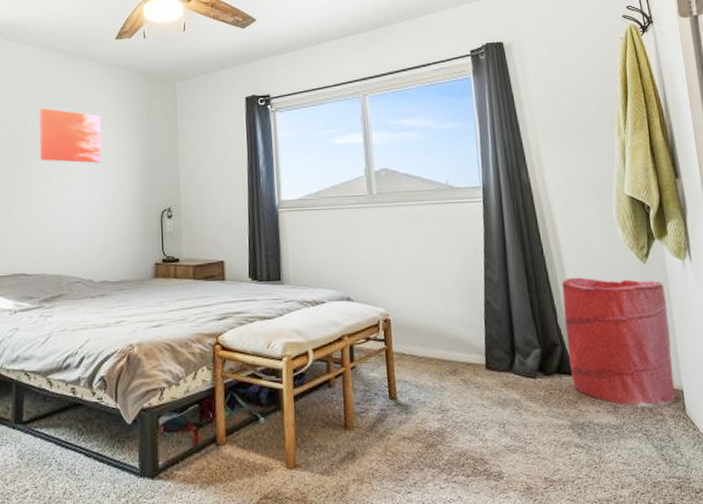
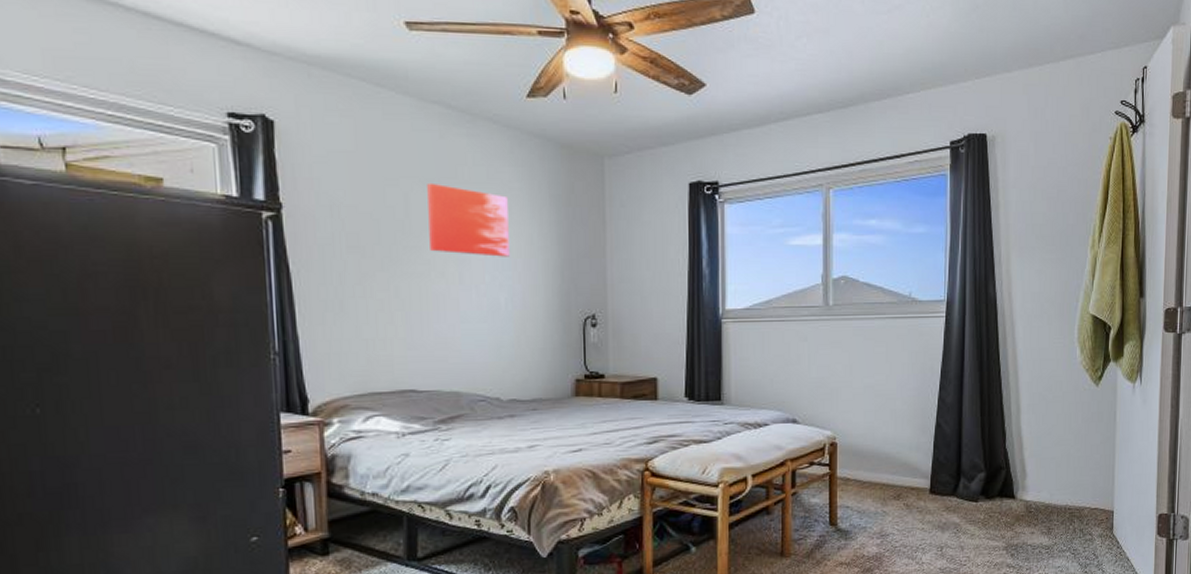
laundry hamper: present [561,277,675,407] -> none [1011,399,1112,528]

